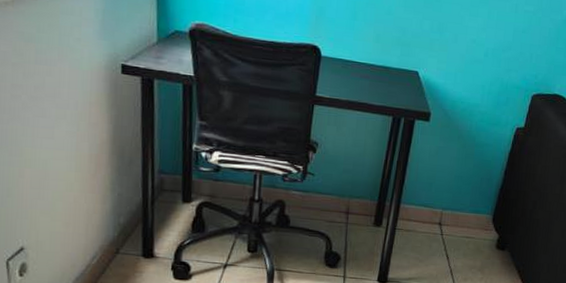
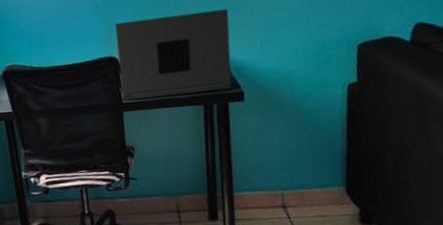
laptop: none [315,11,435,107] -> present [115,8,232,101]

